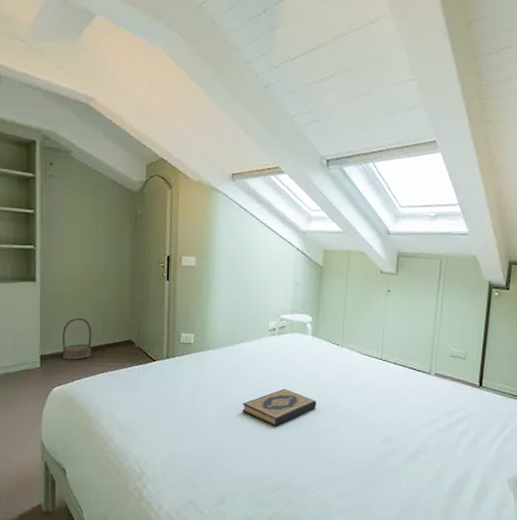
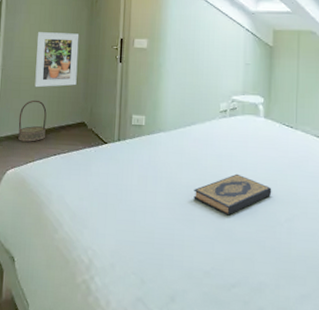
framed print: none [77,247,123,306] -> present [35,32,79,88]

